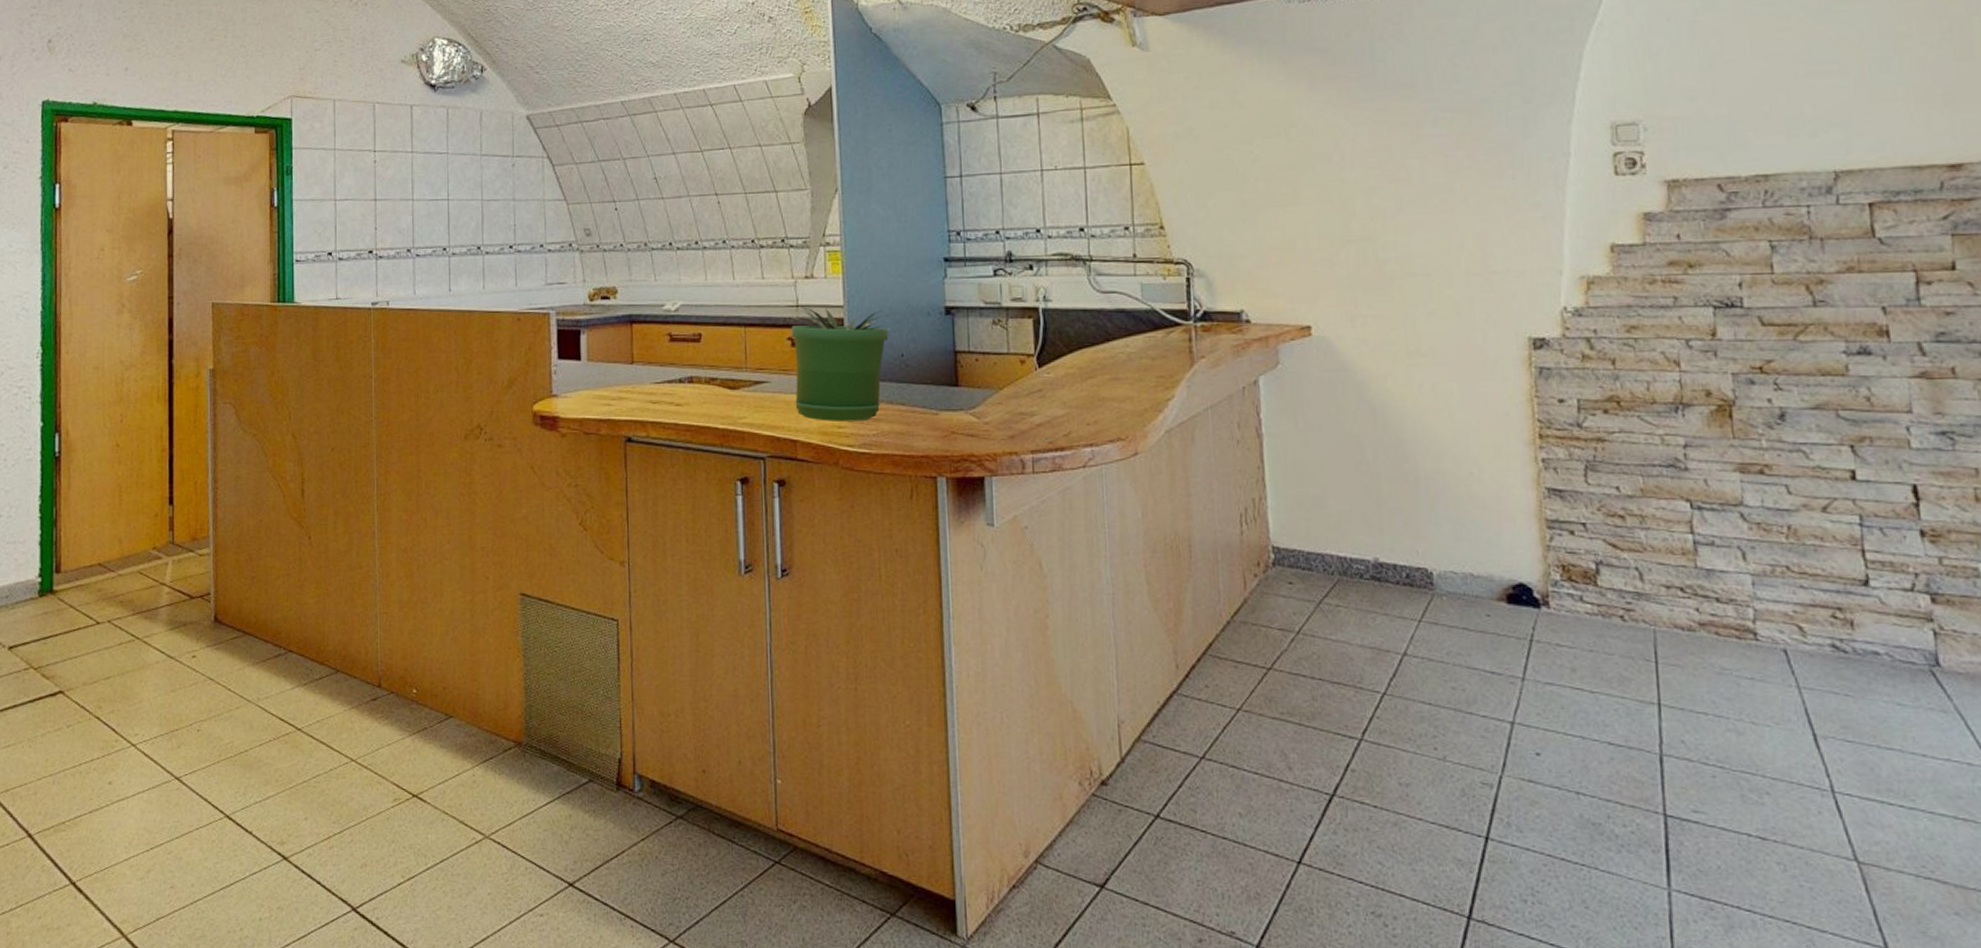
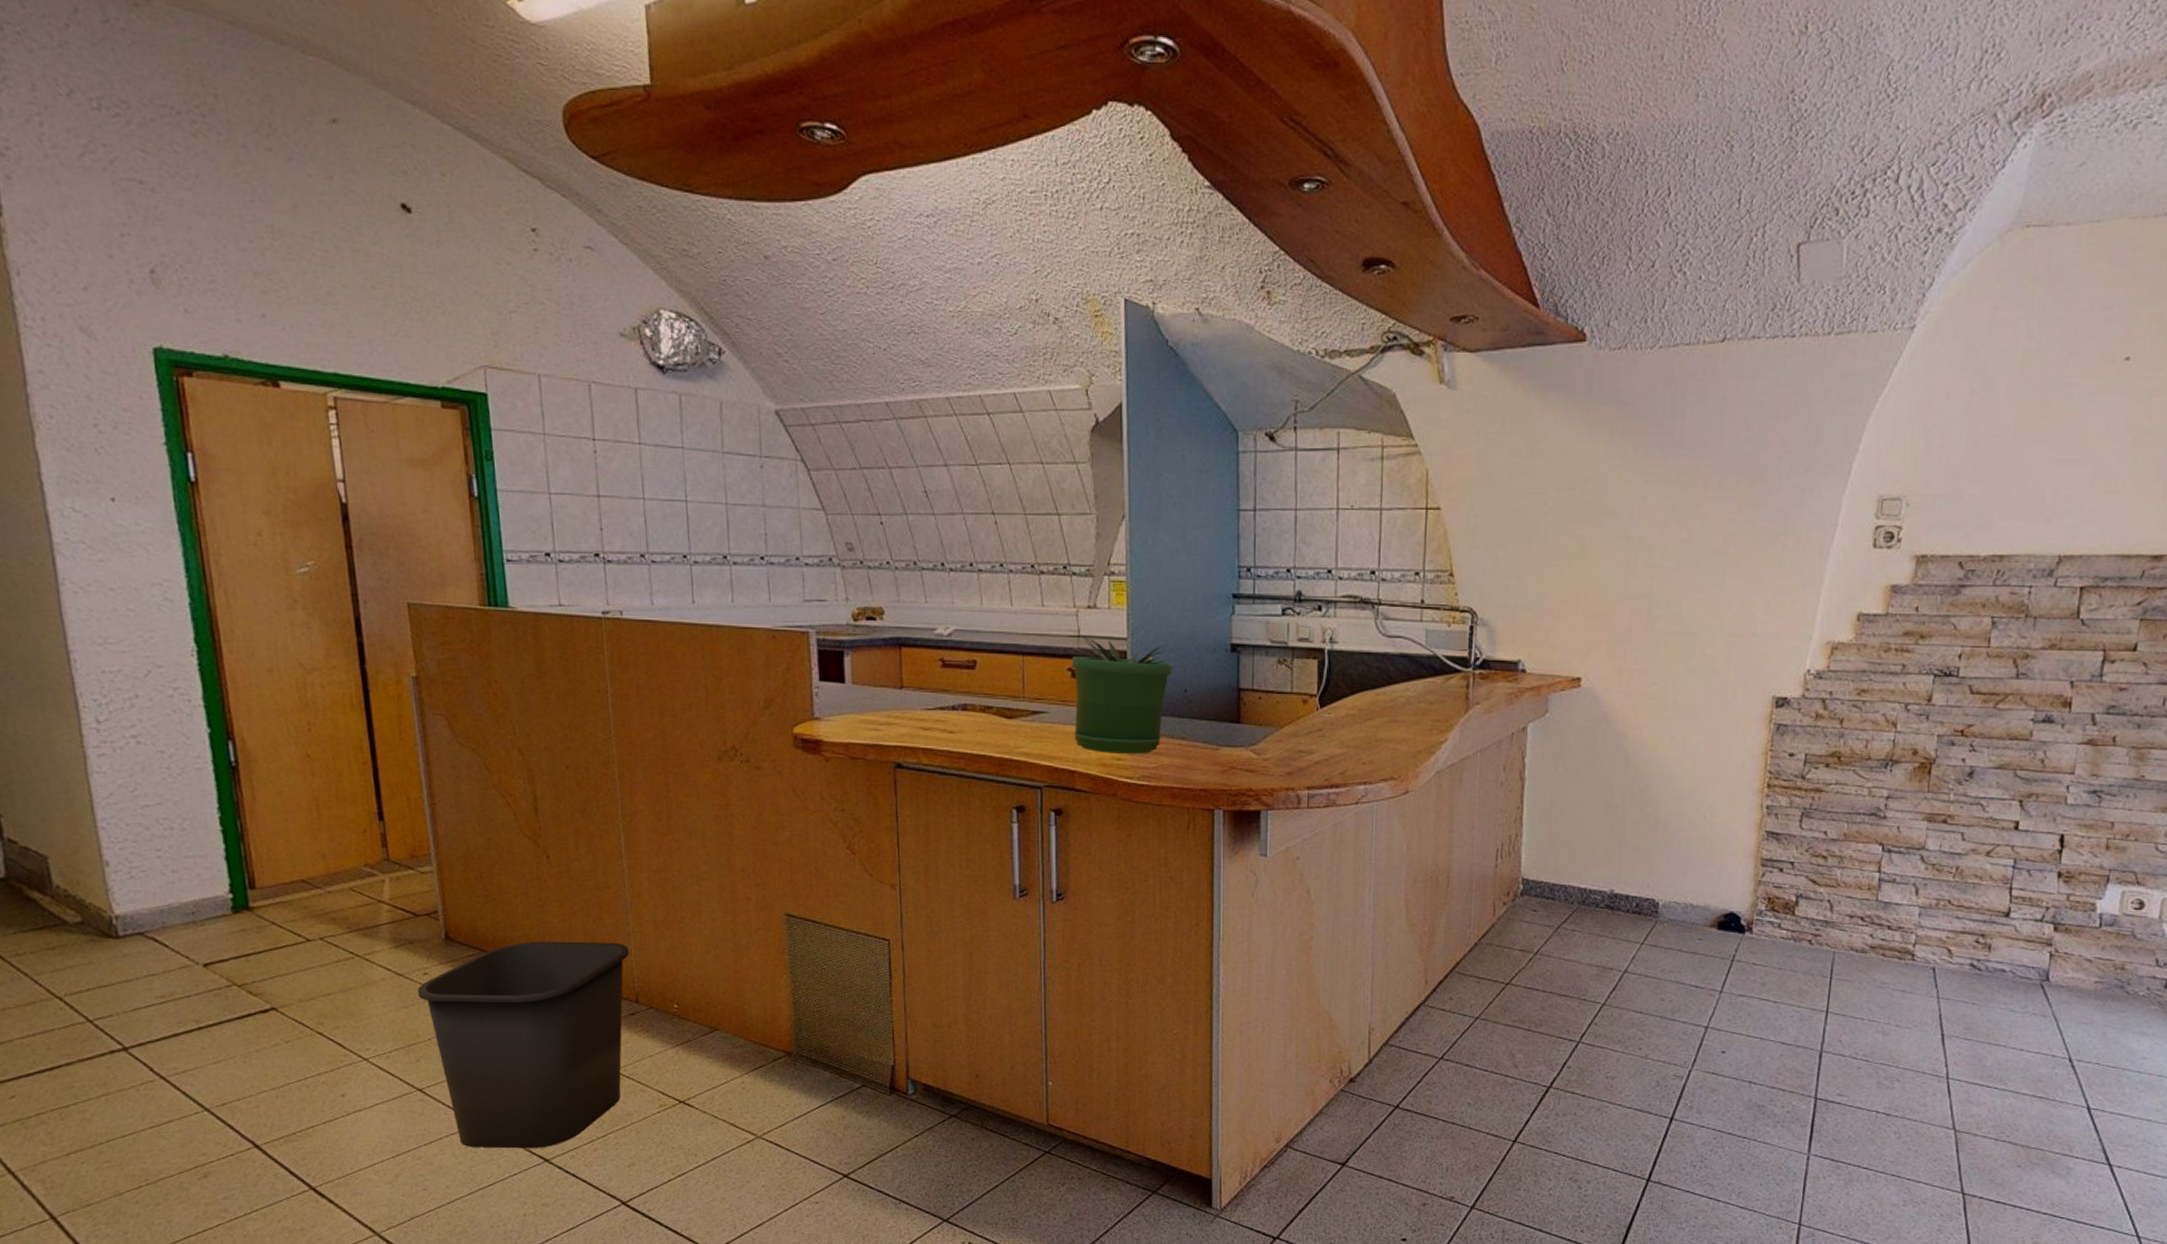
waste bin: none [185,623,376,844] -> present [417,941,630,1148]

